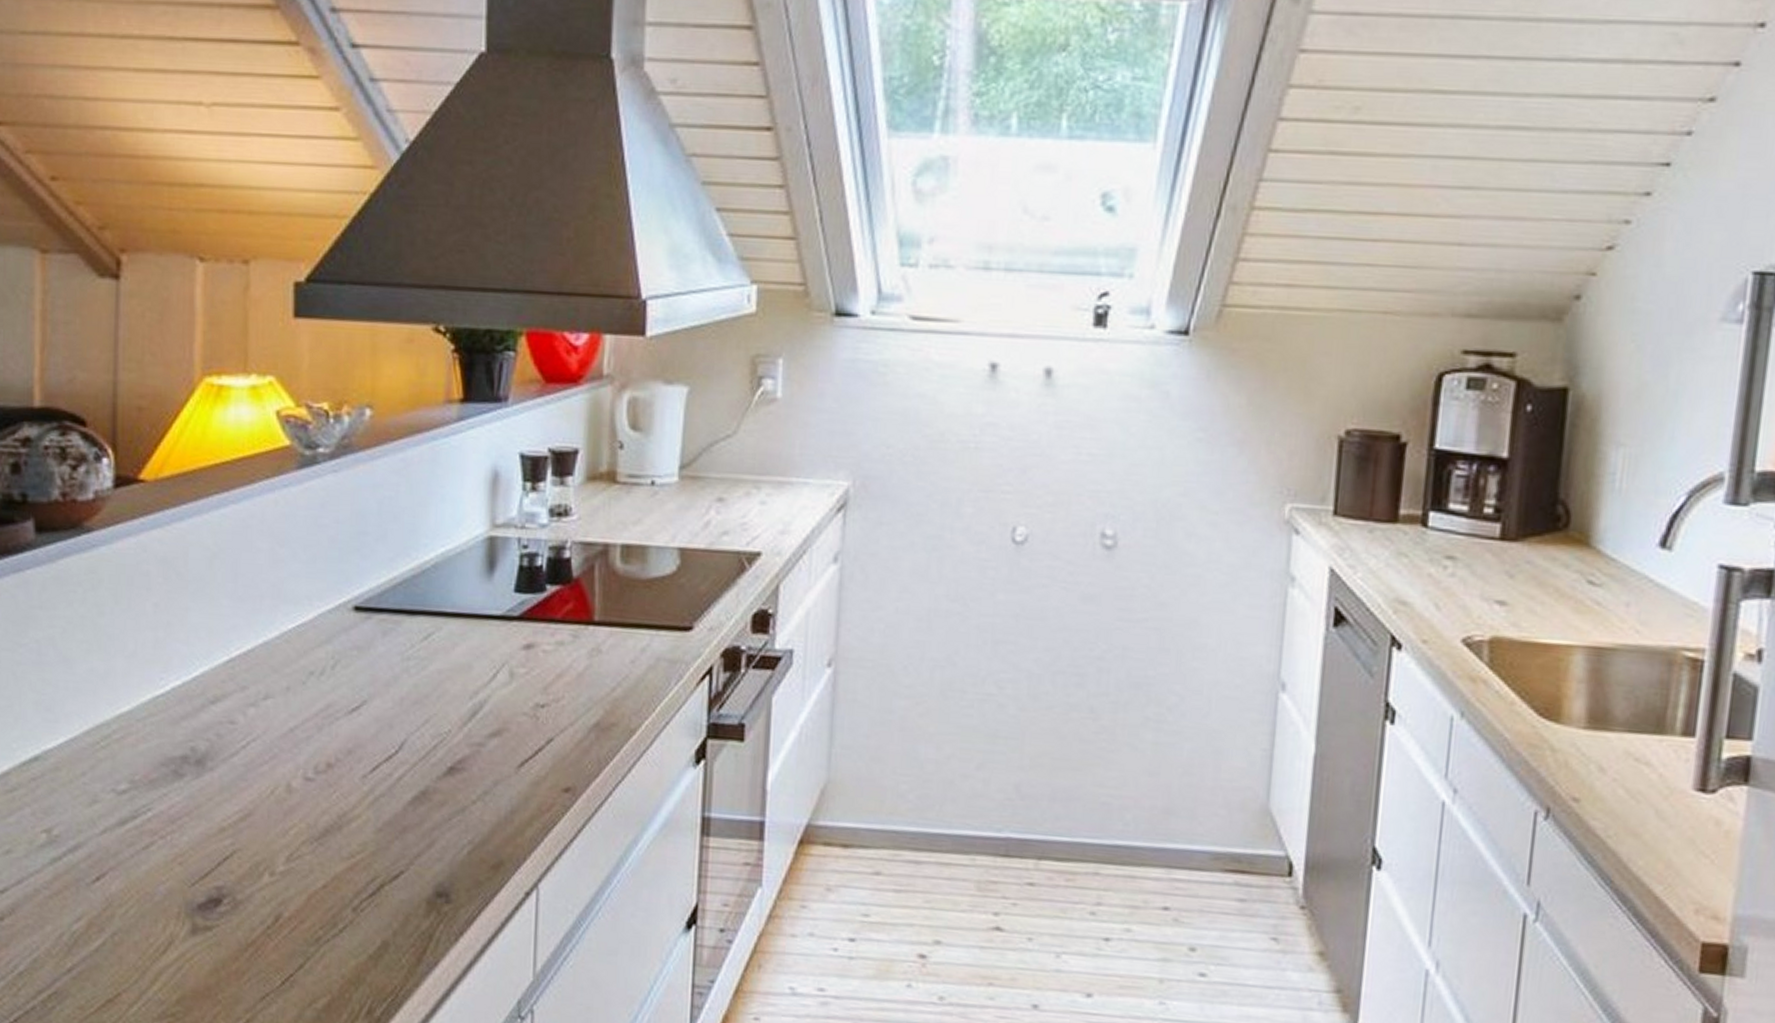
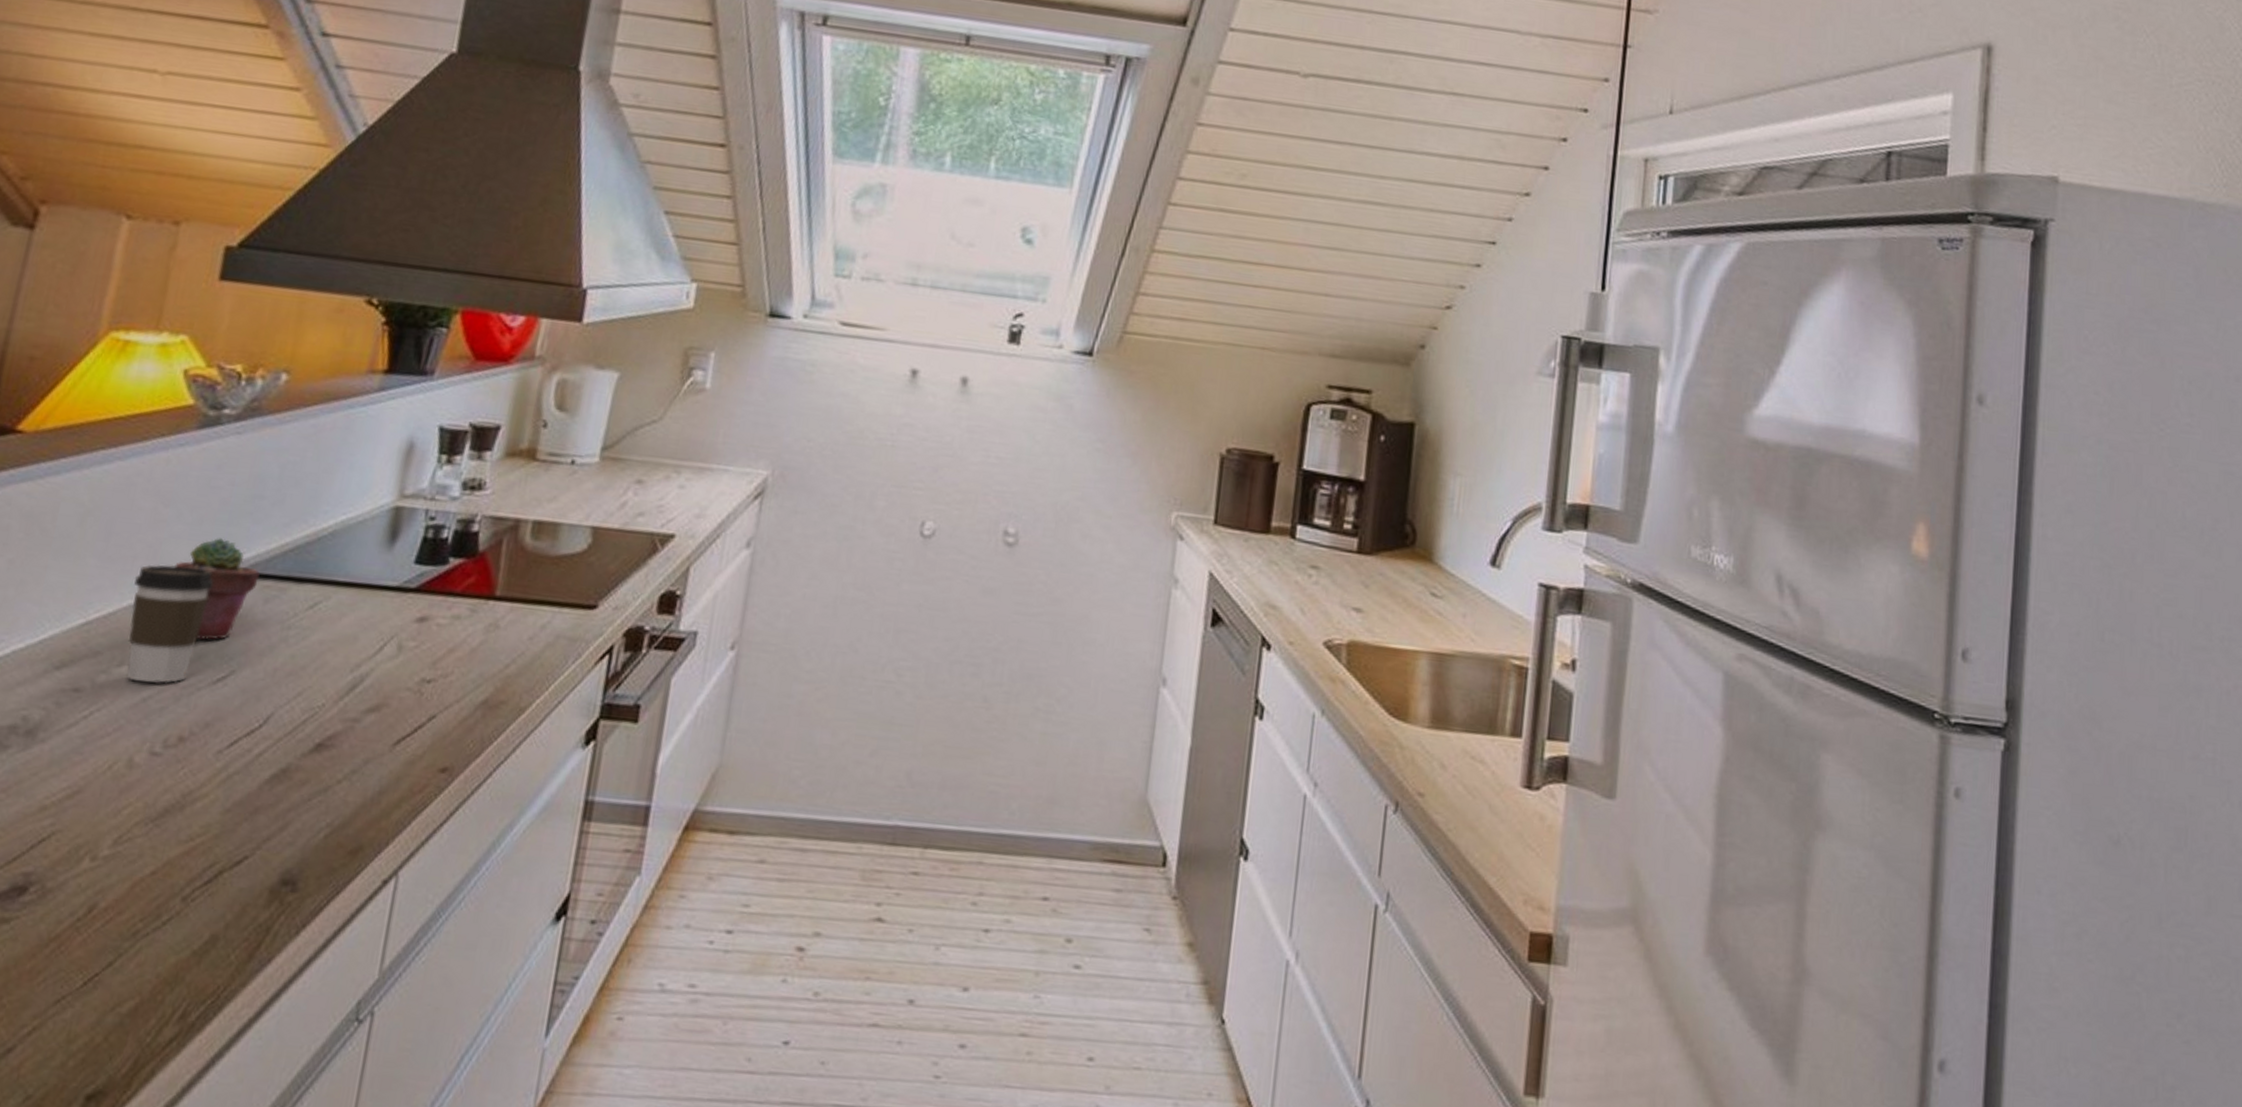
coffee cup: none [264,602,335,714] -> present [125,564,213,684]
potted succulent: none [298,575,375,673] -> present [174,538,260,641]

